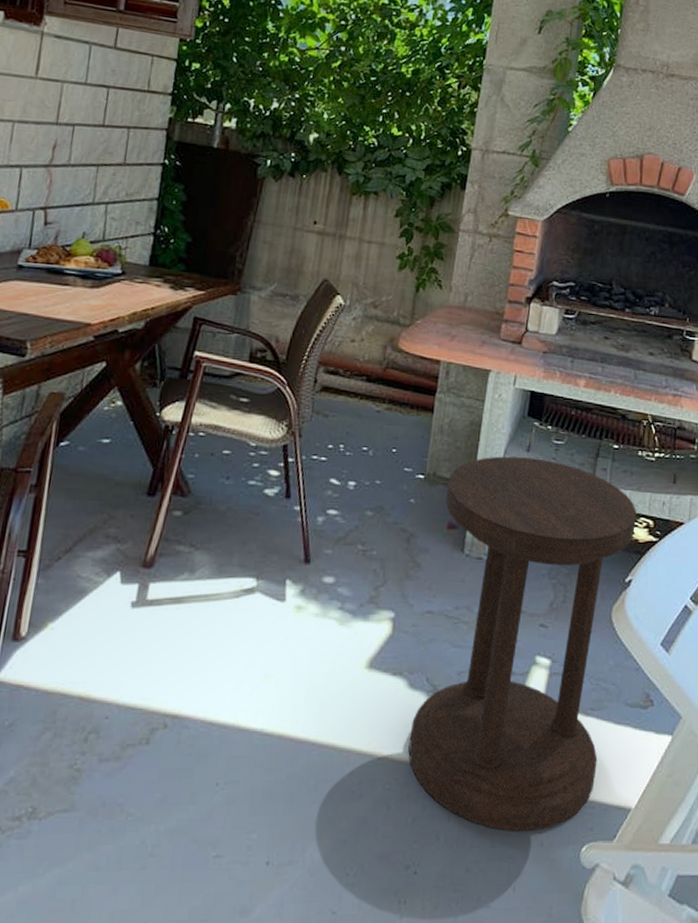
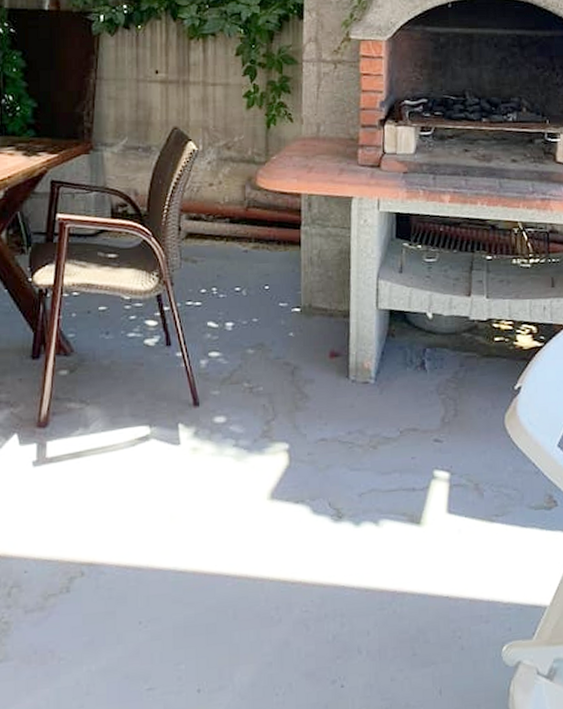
side table: present [408,456,636,831] -> none [319,278,518,639]

